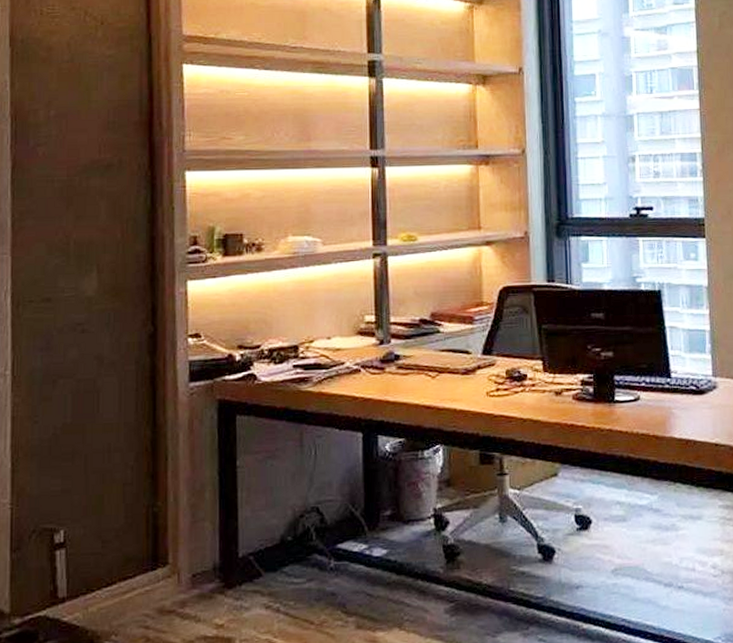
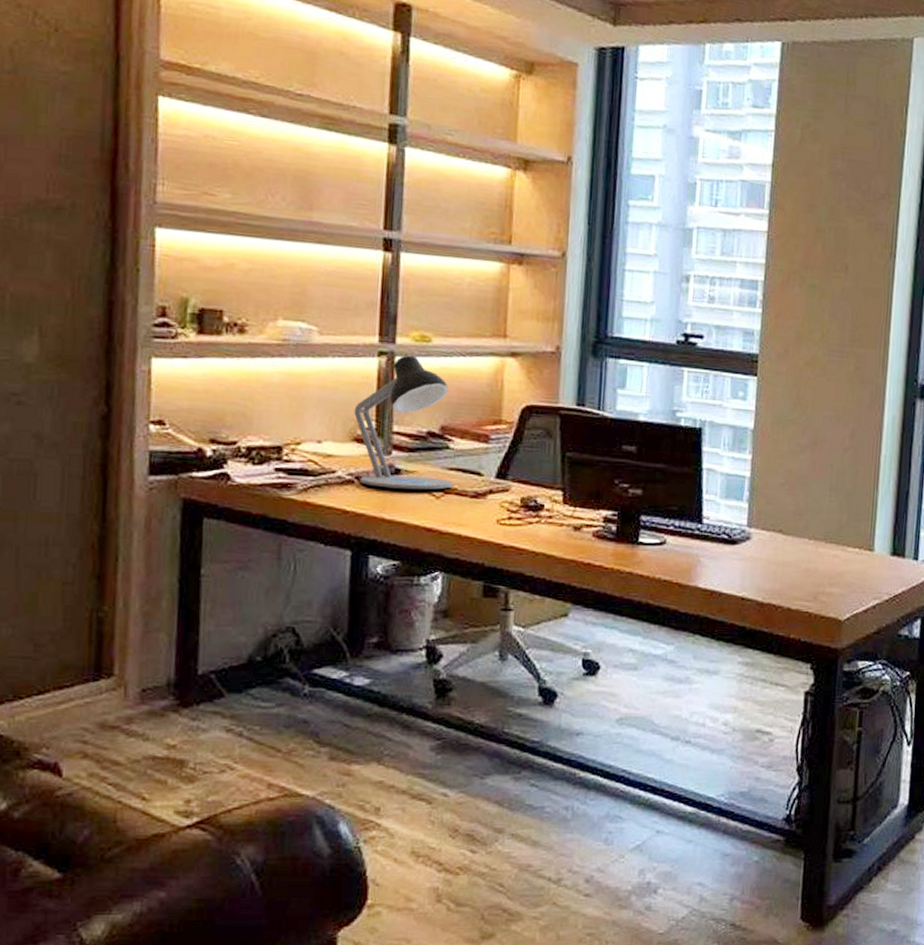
desk lamp: none [356,254,445,373] -> present [354,355,452,490]

